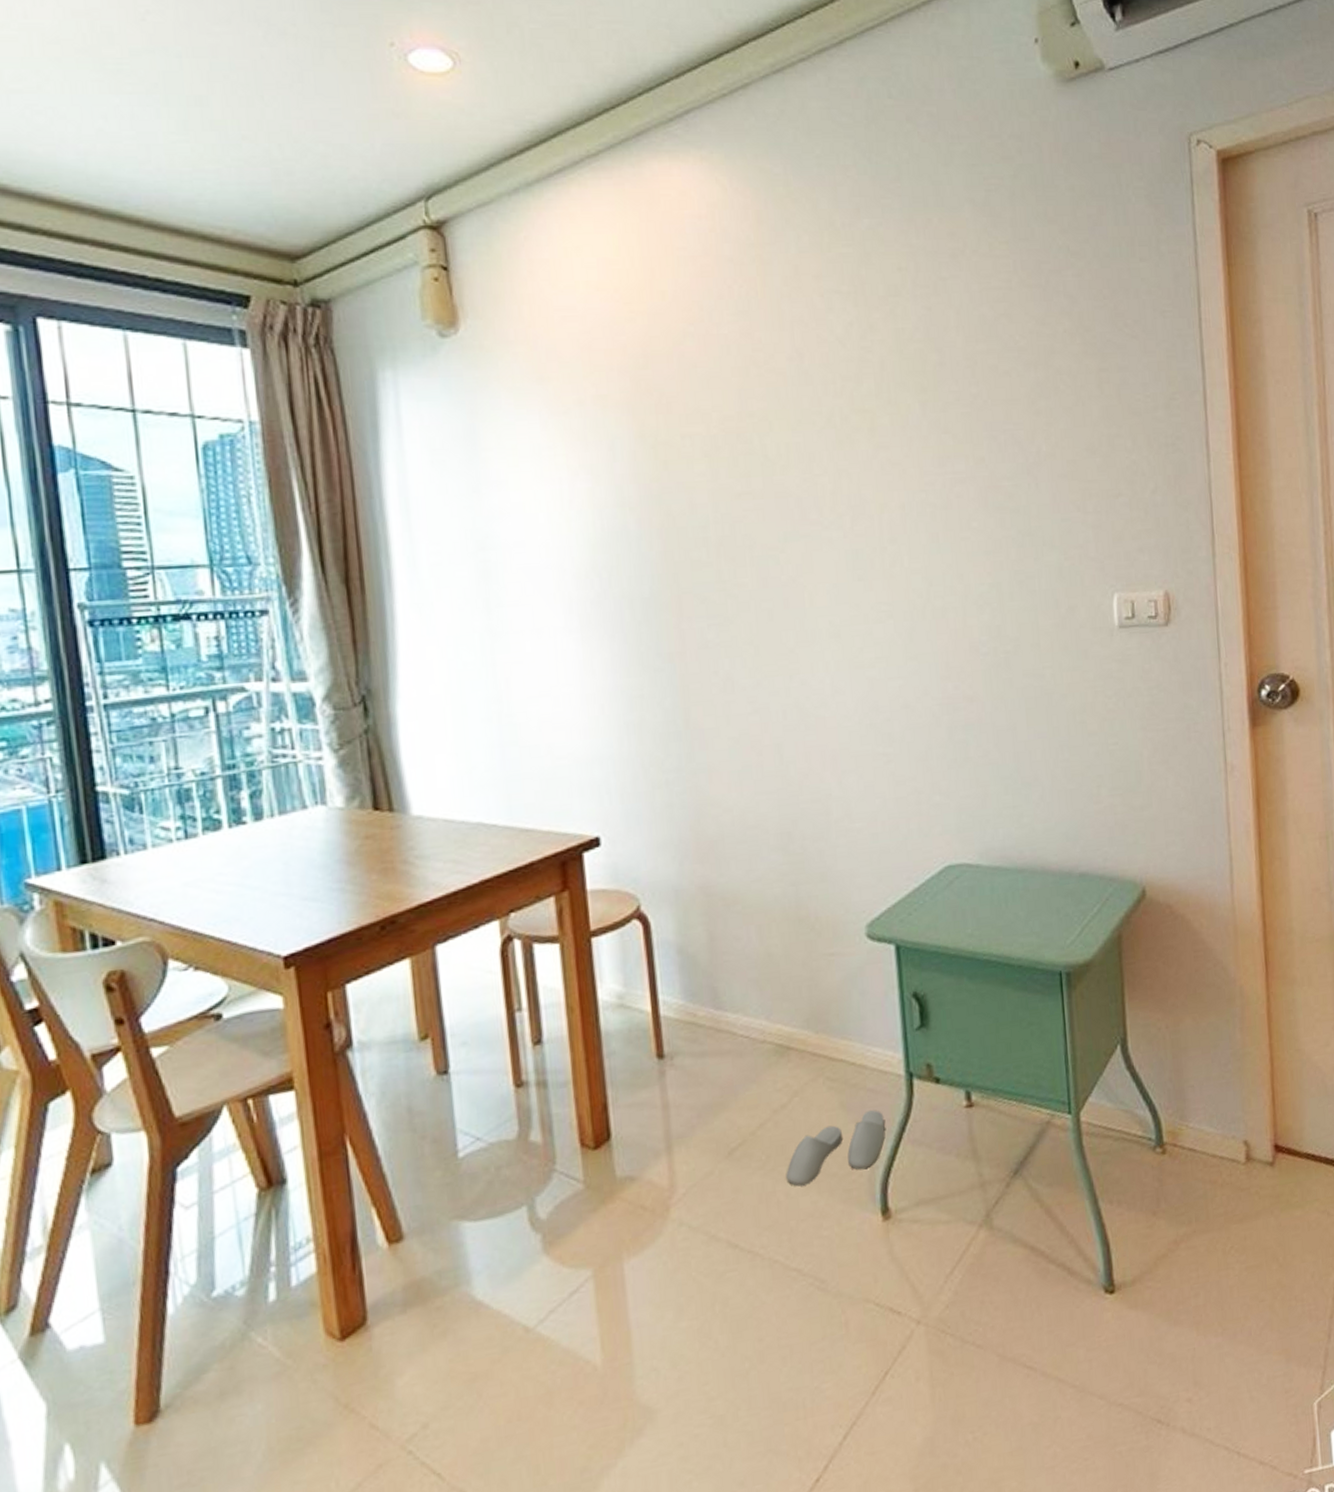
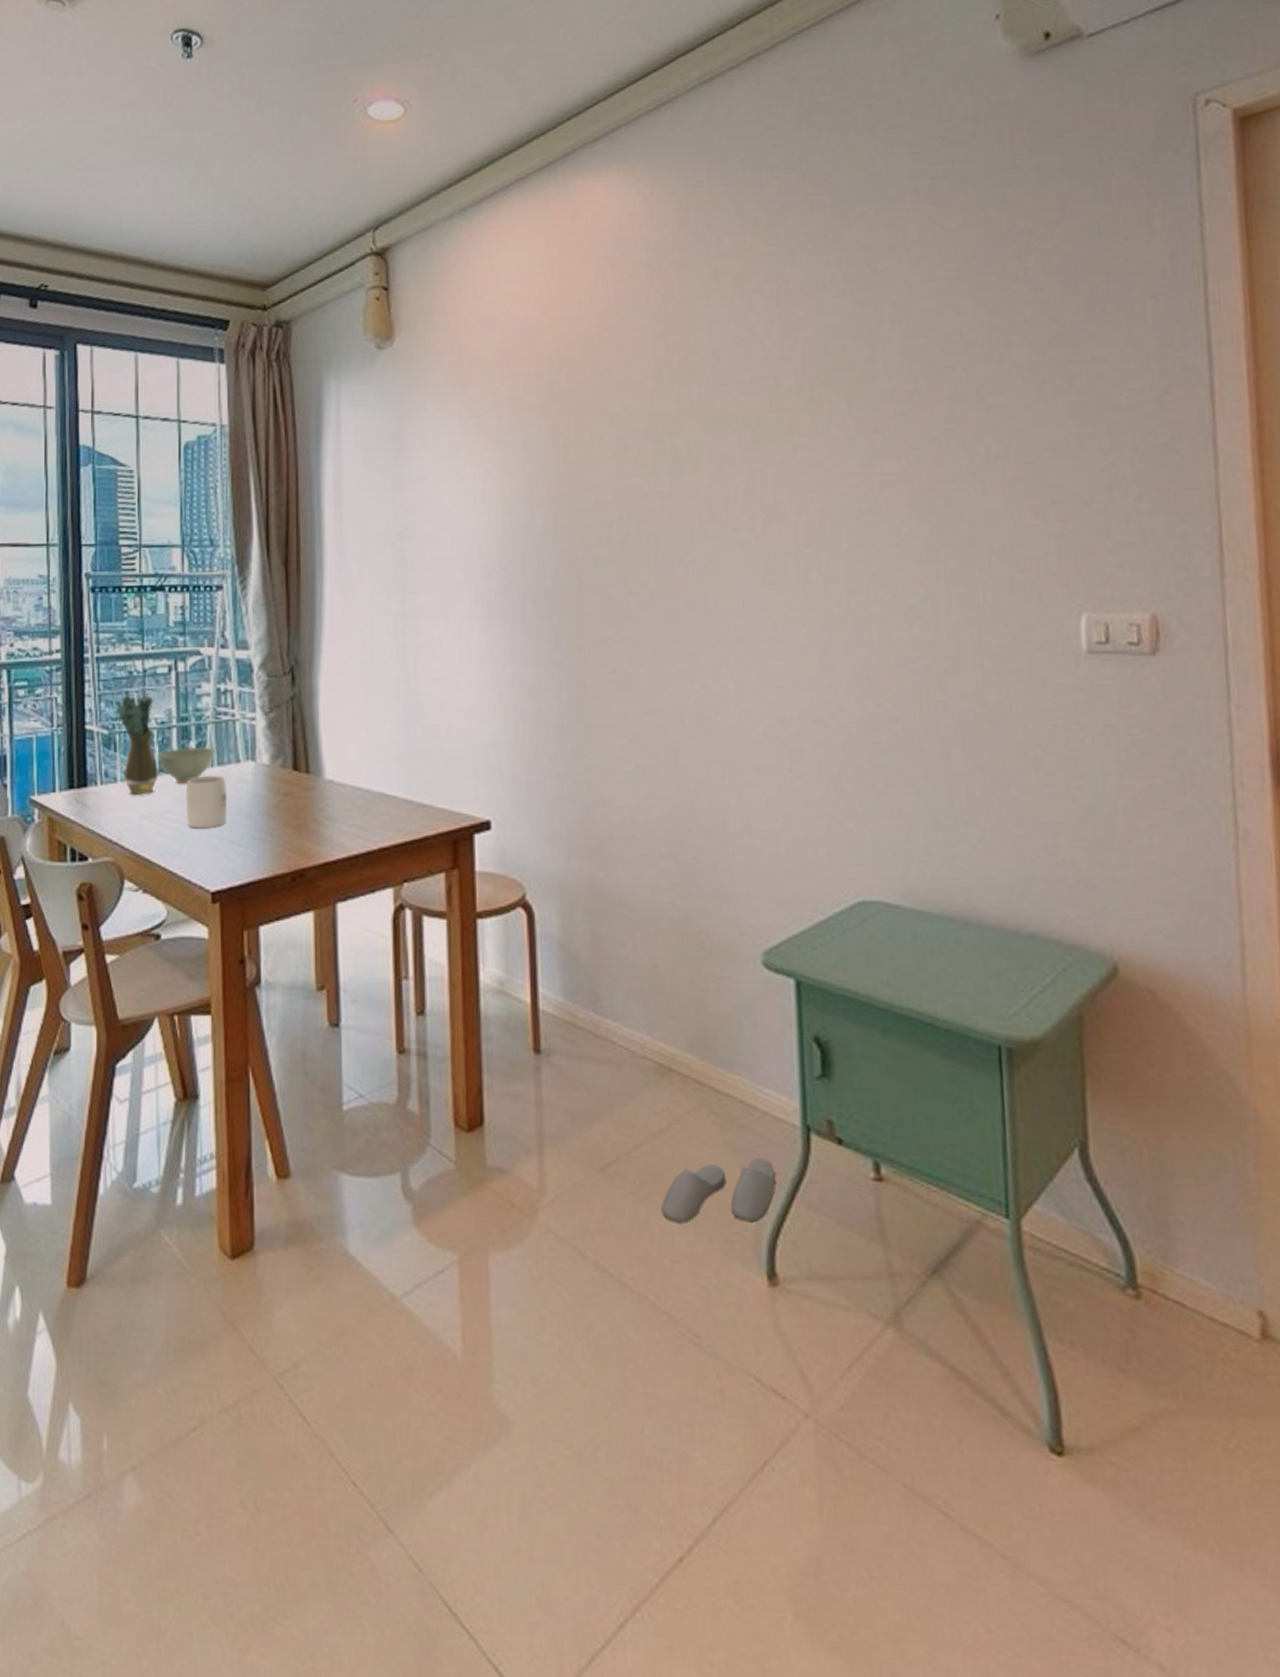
vase: none [136,740,204,861] -> present [115,691,159,795]
bowl: none [197,795,275,841] -> present [156,746,215,783]
mug: none [239,826,296,889] -> present [185,775,227,829]

